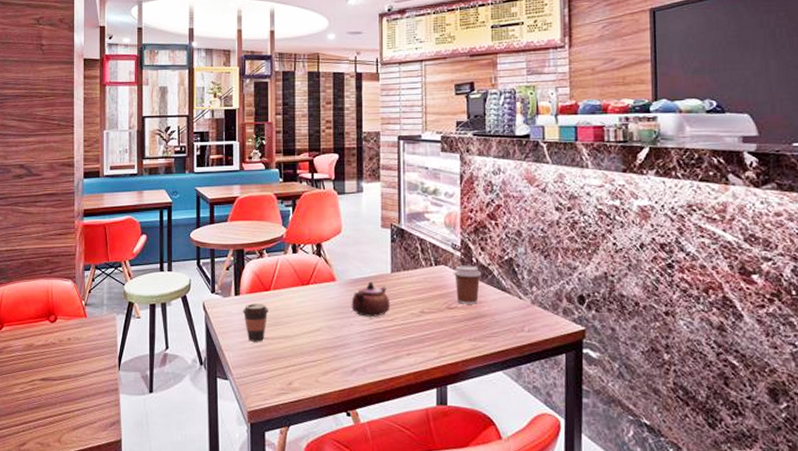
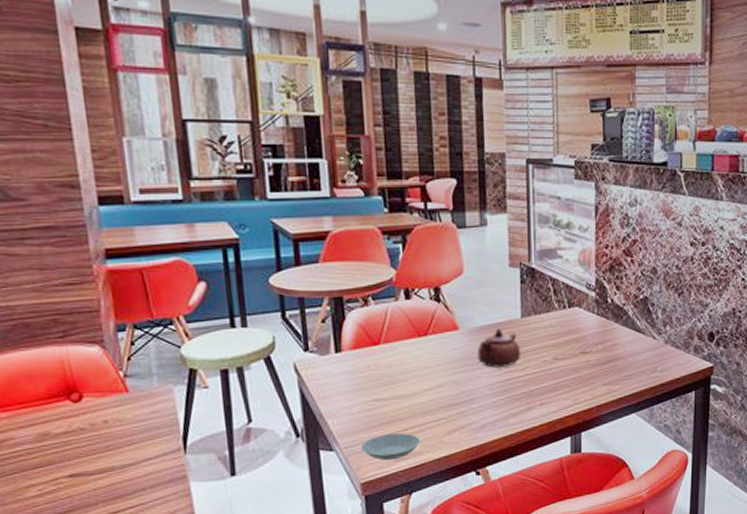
coffee cup: present [242,304,269,342] -> none [346,360,379,405]
saucer: none [250,369,300,394] -> present [361,432,421,461]
coffee cup: present [453,265,482,304] -> none [587,306,617,348]

